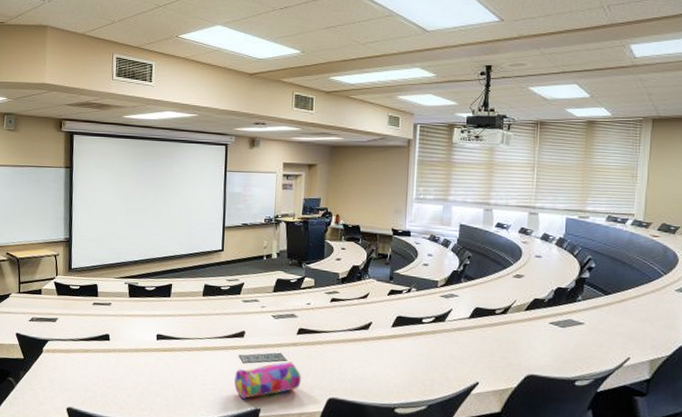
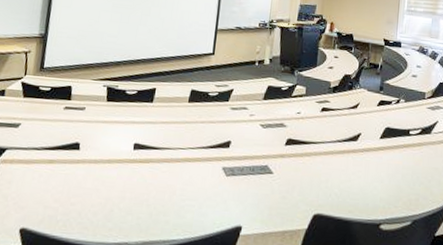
pencil case: present [234,361,301,400] -> none [215,174,287,217]

